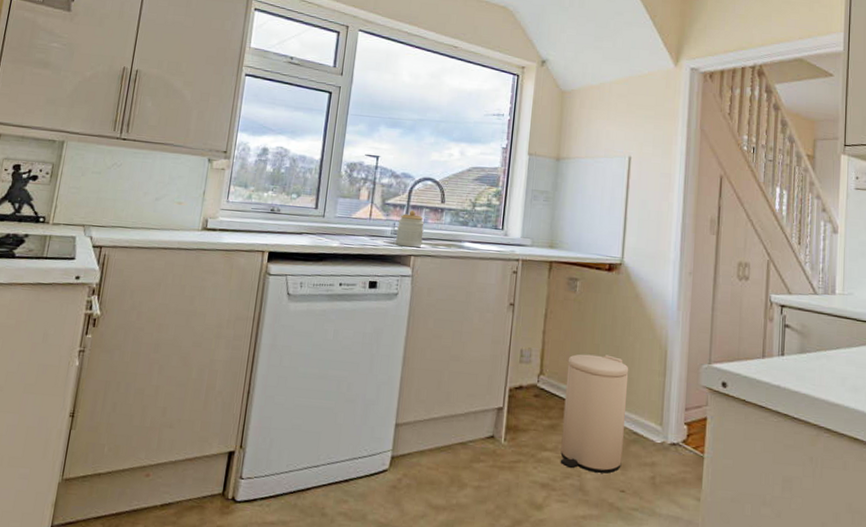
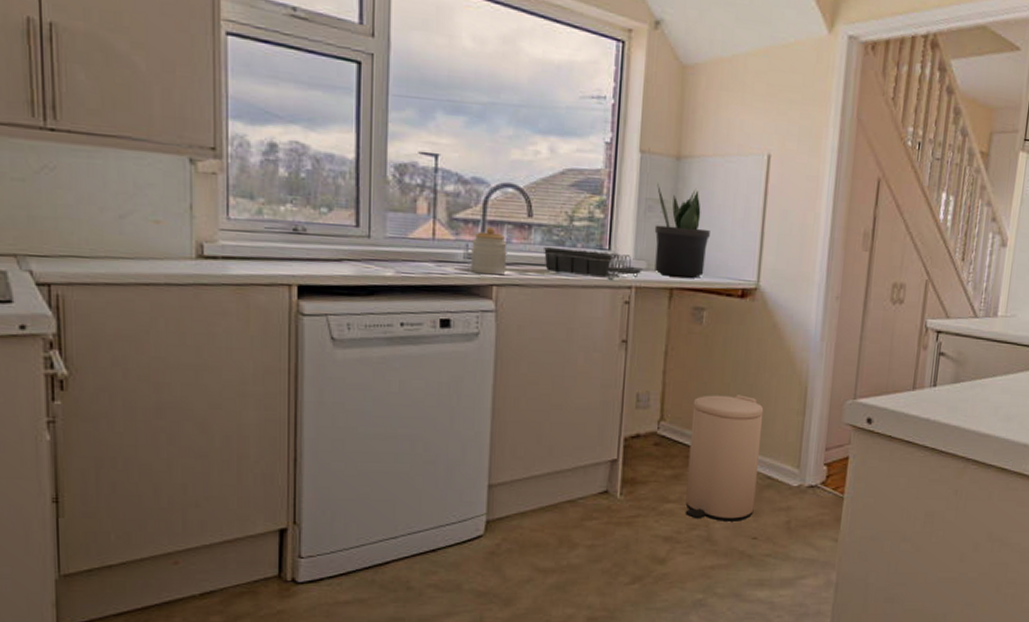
dish rack: none [451,227,527,254] -> present [542,247,641,280]
planter: none [538,178,583,254] -> present [654,183,710,278]

